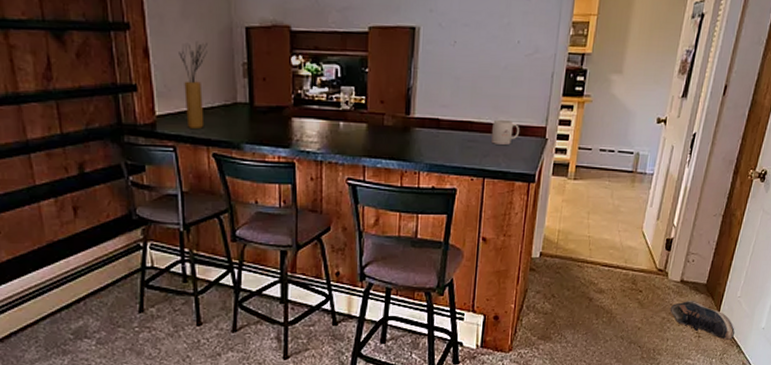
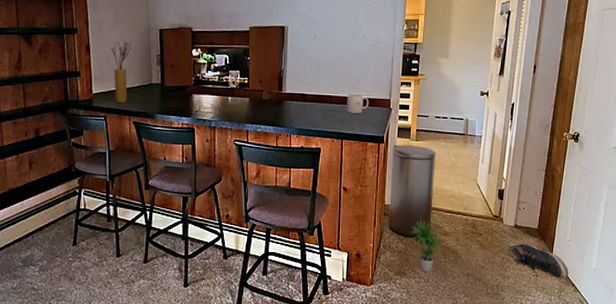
pedal bin: none [534,185,598,300] -> present [388,145,437,241]
potted plant: none [559,275,595,336] -> present [410,219,442,273]

